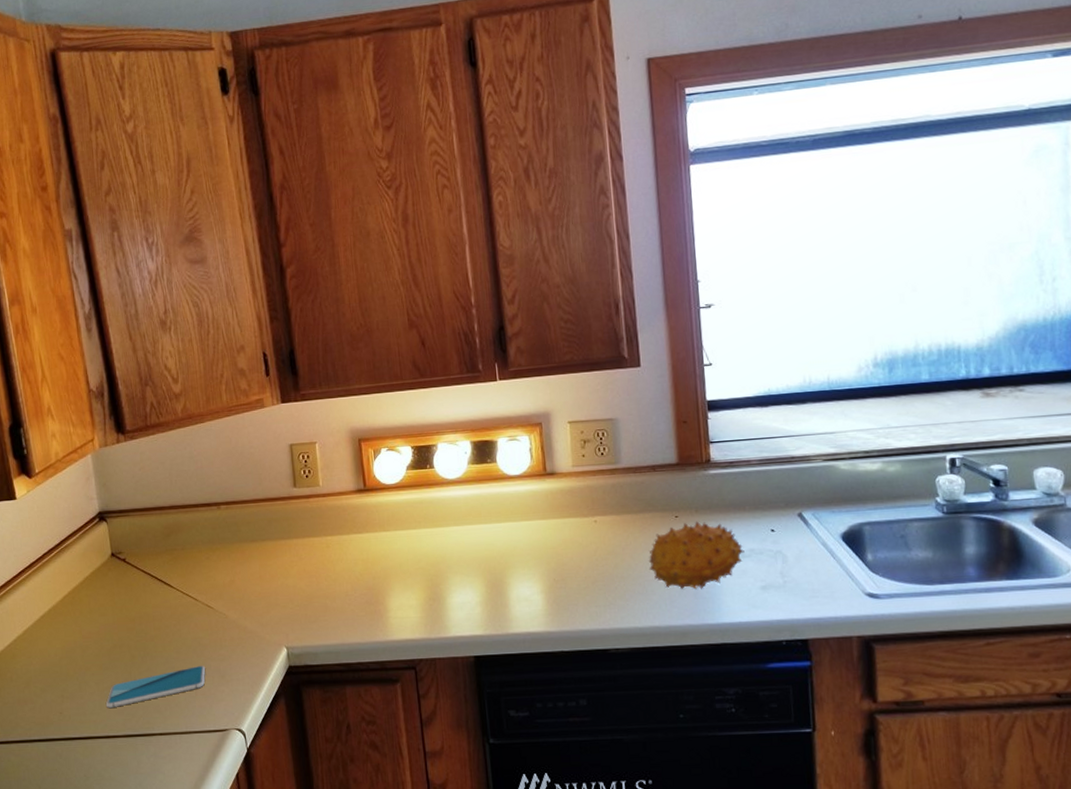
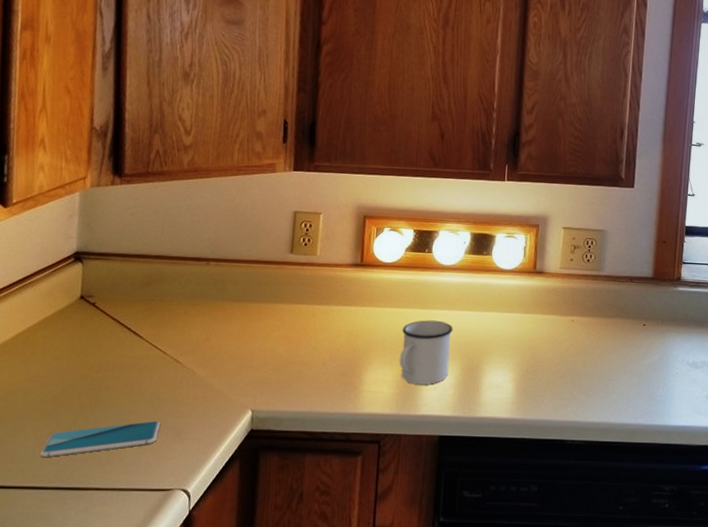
mug: none [417,538,473,606] -> present [399,320,453,384]
fruit: present [648,521,745,590] -> none [613,331,698,393]

